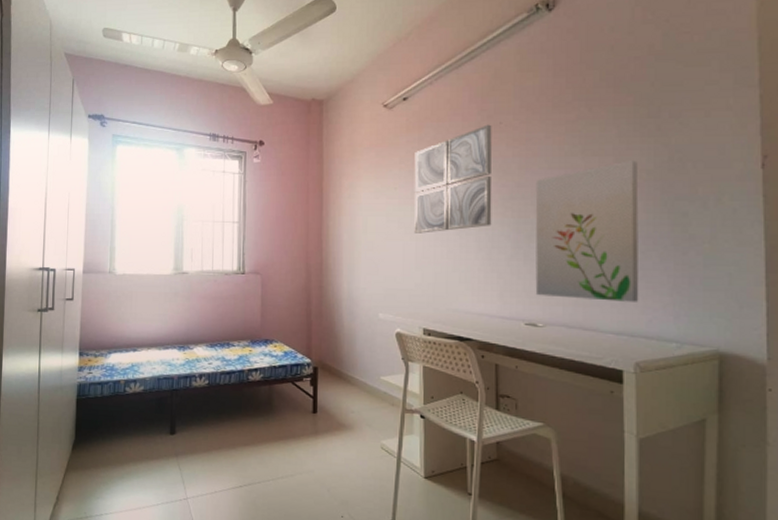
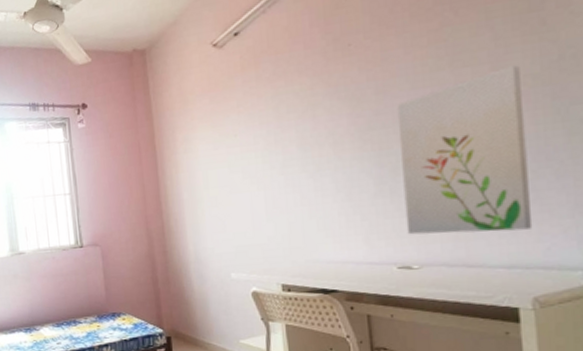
wall art: present [414,124,492,233] -> none [253,48,349,182]

